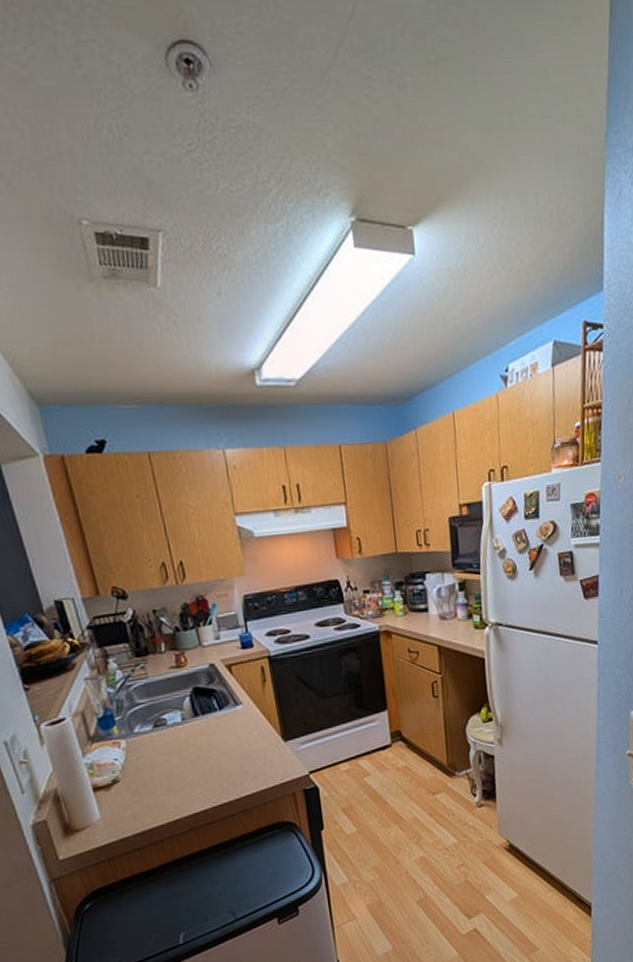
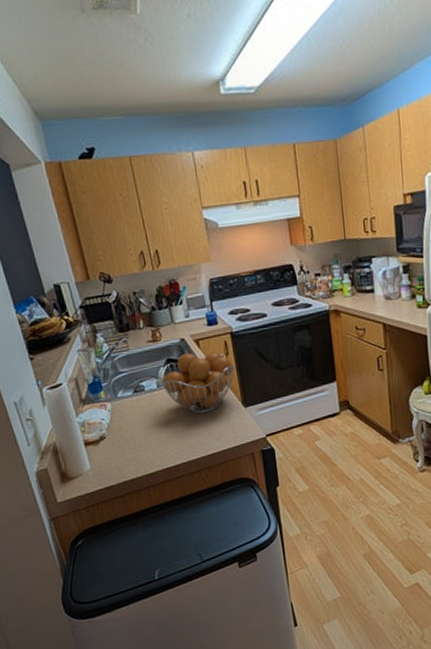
fruit basket: none [186,679,274,750] -> present [160,352,235,414]

